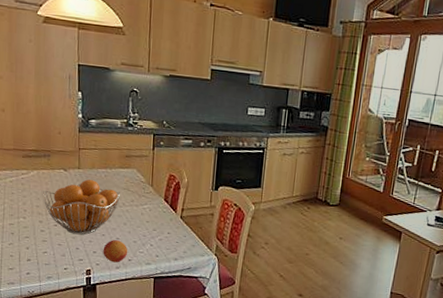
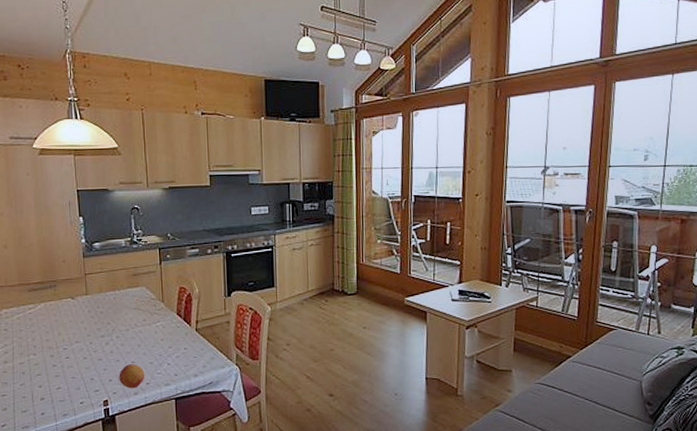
fruit basket: present [42,179,120,235] -> none [51,304,131,364]

